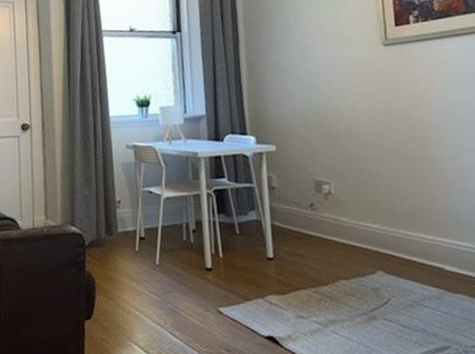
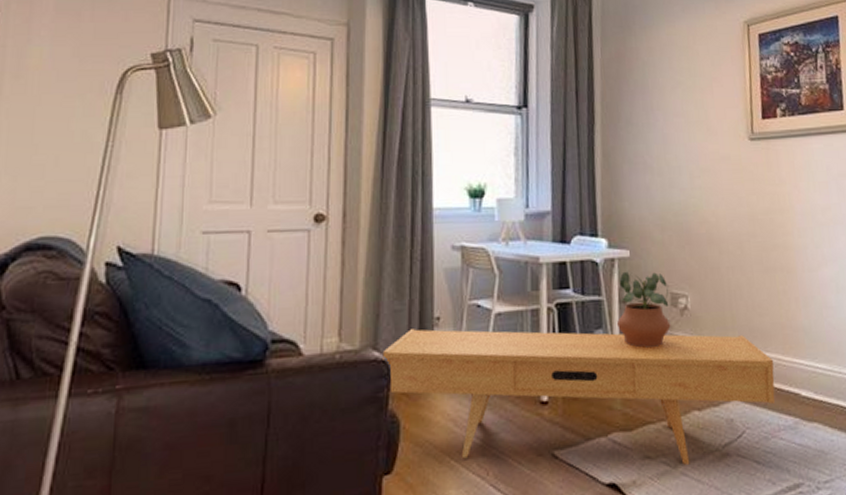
tv console: none [78,210,419,325] -> present [382,329,776,465]
potted plant: none [267,163,317,226] -> present [616,271,671,348]

